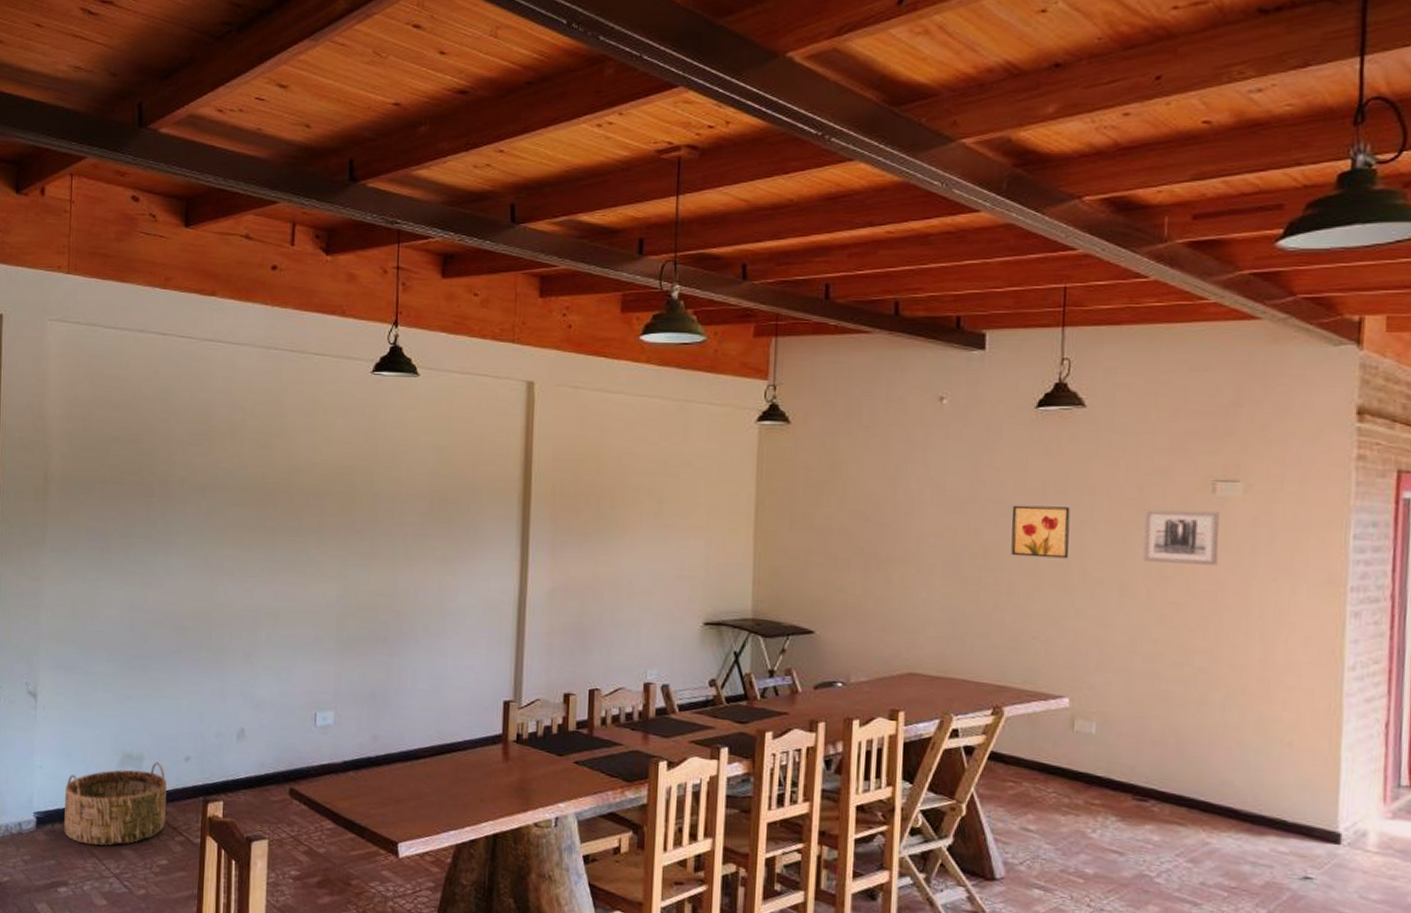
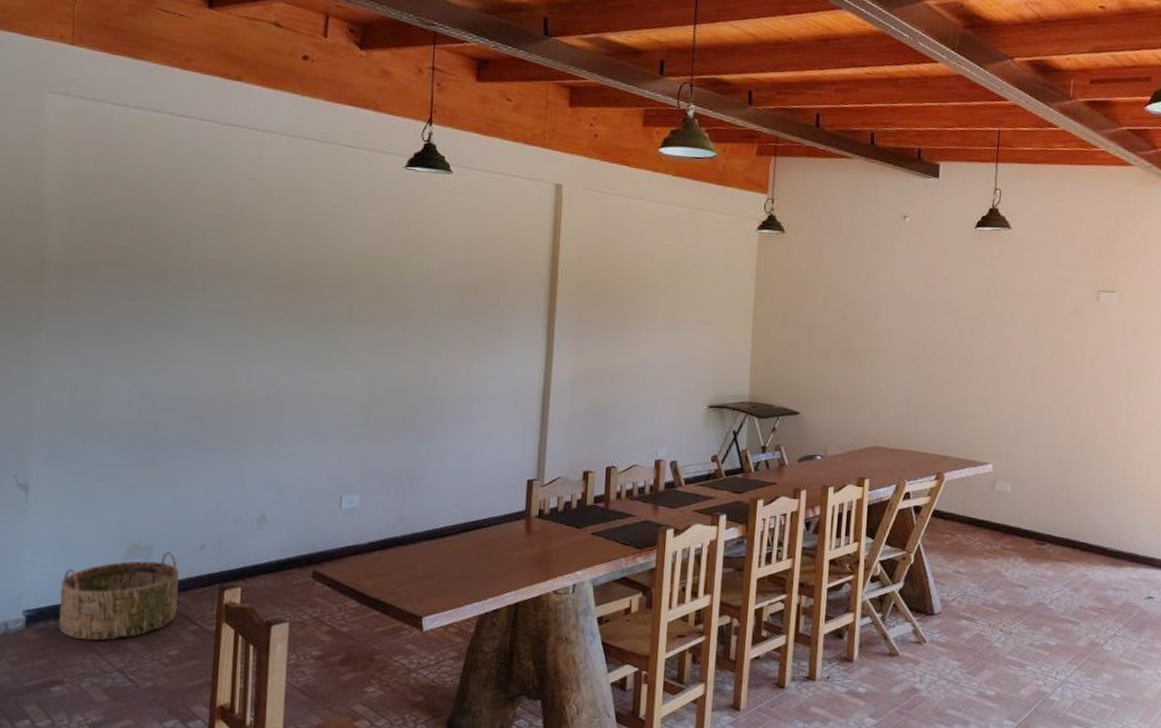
wall art: present [1011,505,1070,559] -> none [953,307,998,352]
wall art: present [1143,509,1219,566] -> none [1047,312,1101,358]

